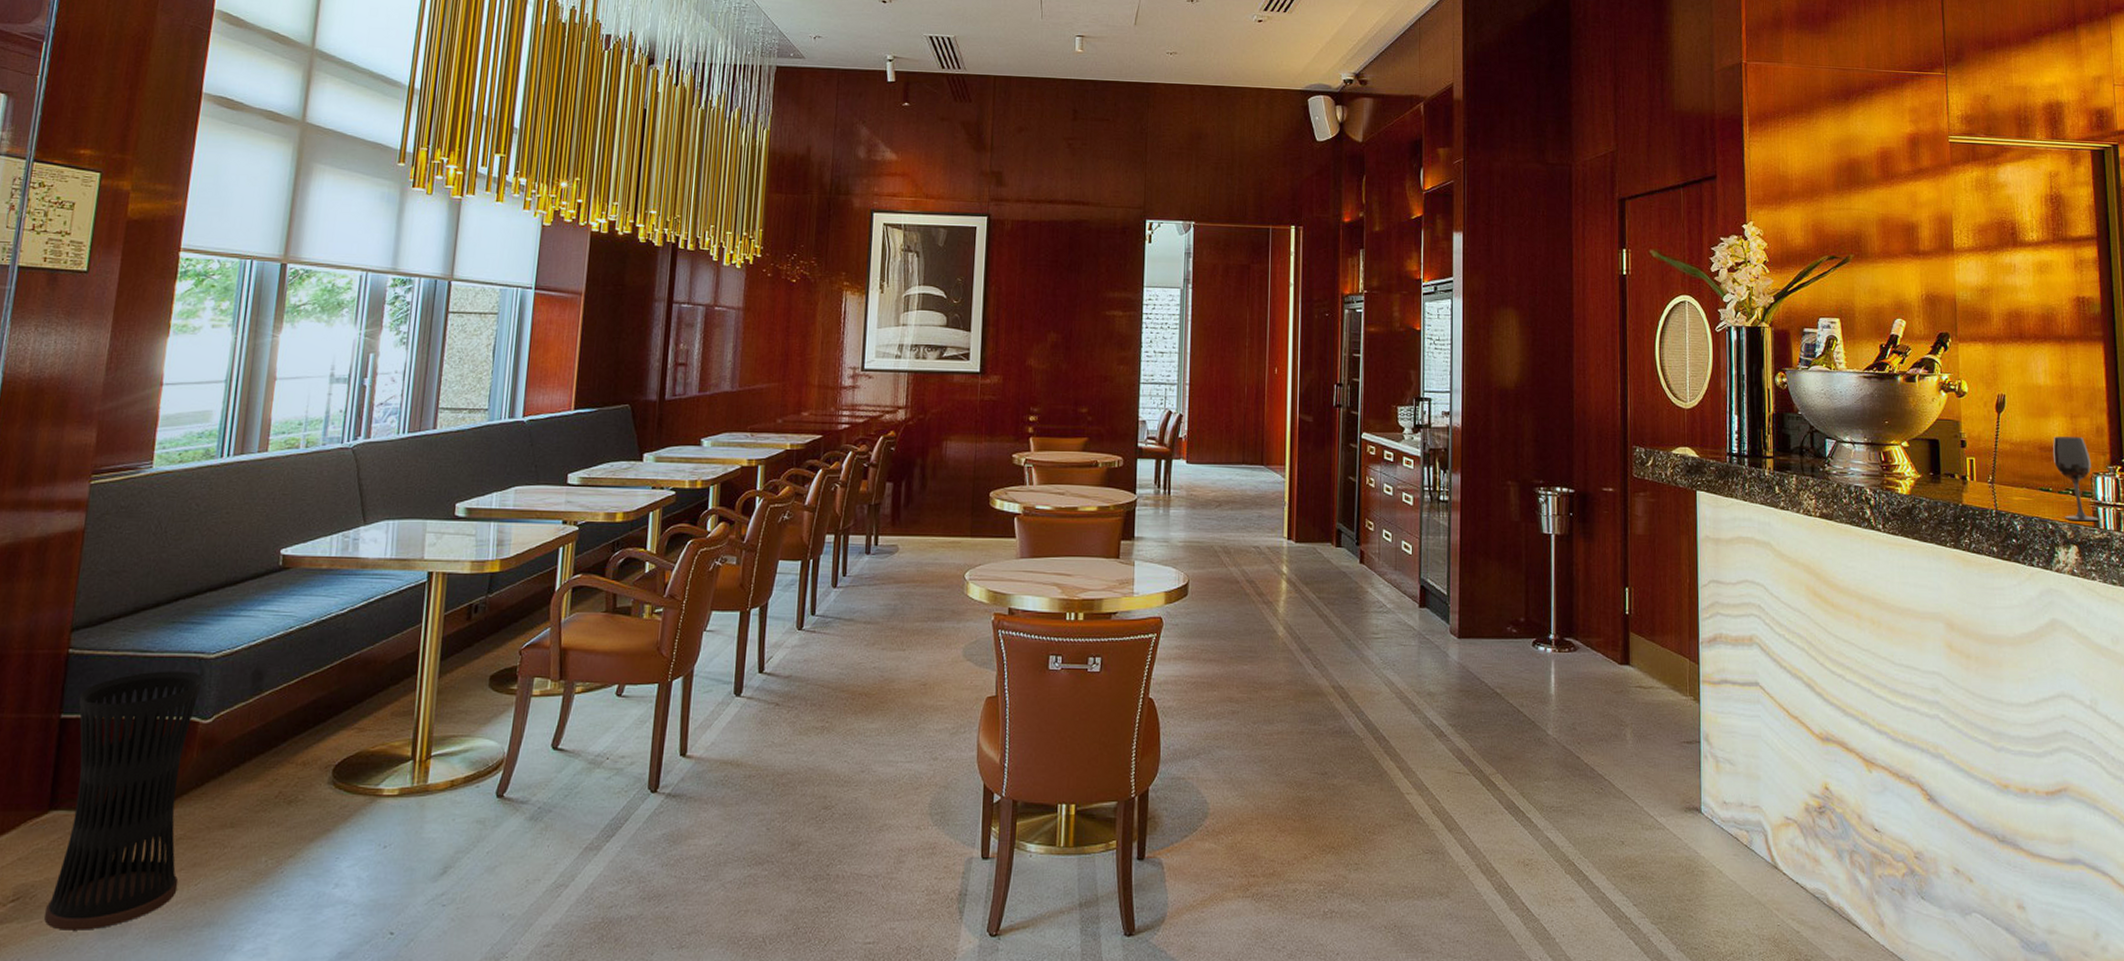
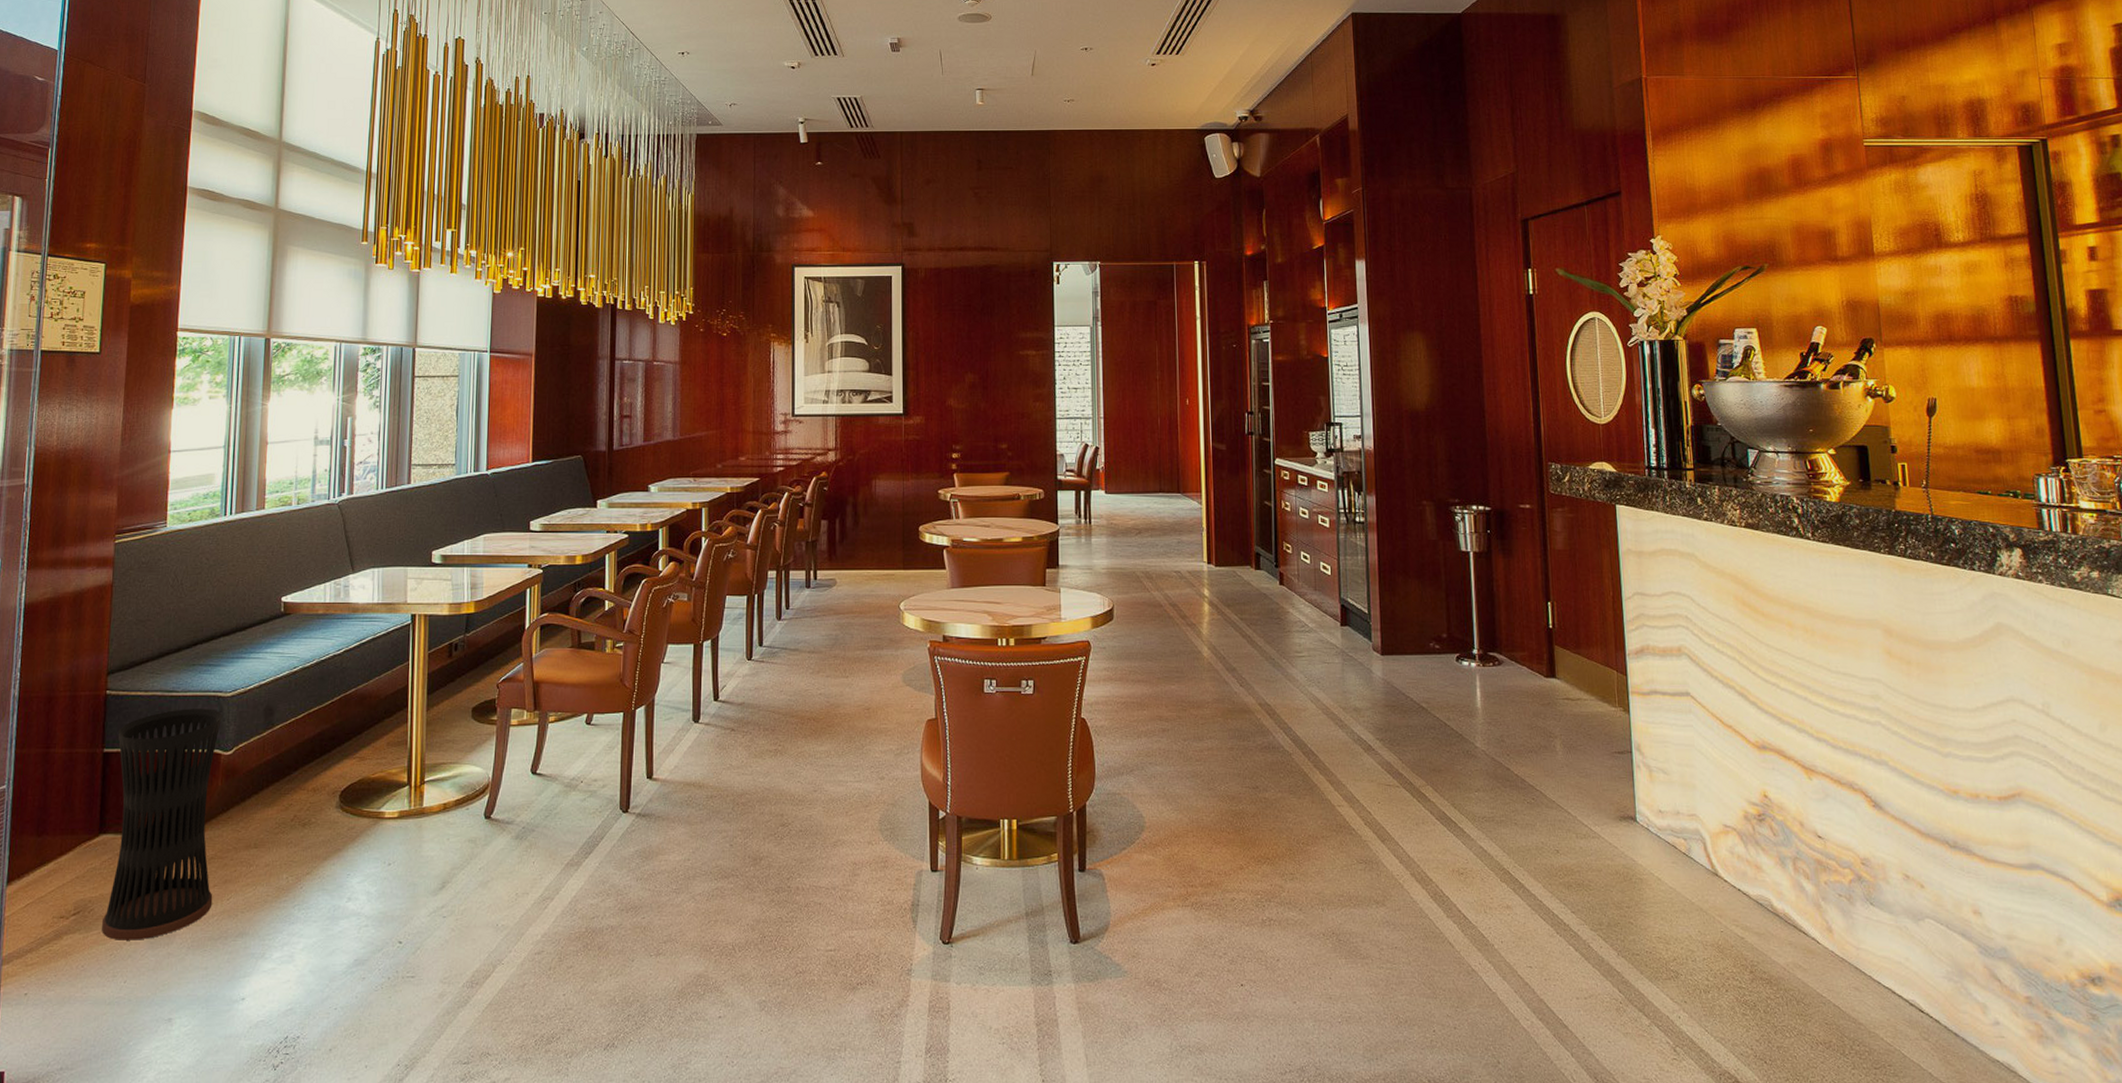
wine glass: present [2053,436,2100,522] -> none [1990,439,2044,524]

